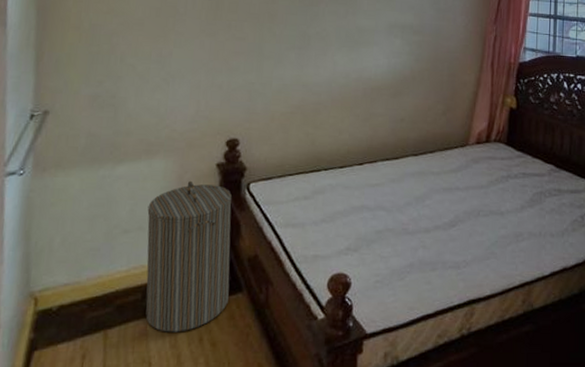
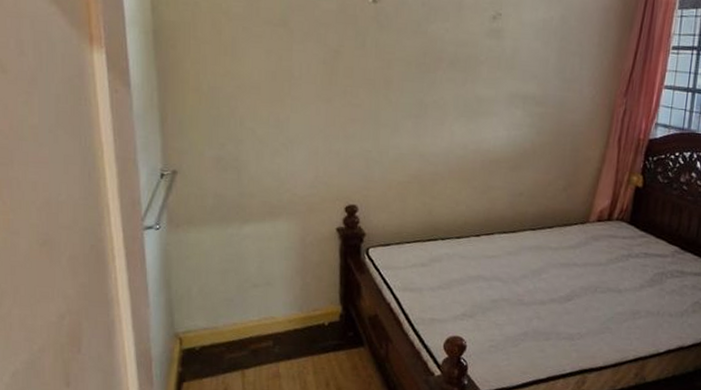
laundry hamper: present [146,180,233,332] -> none [274,242,353,377]

